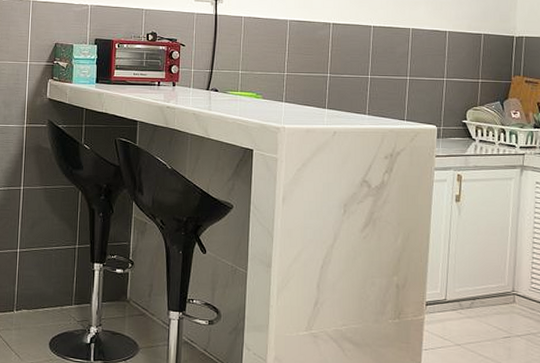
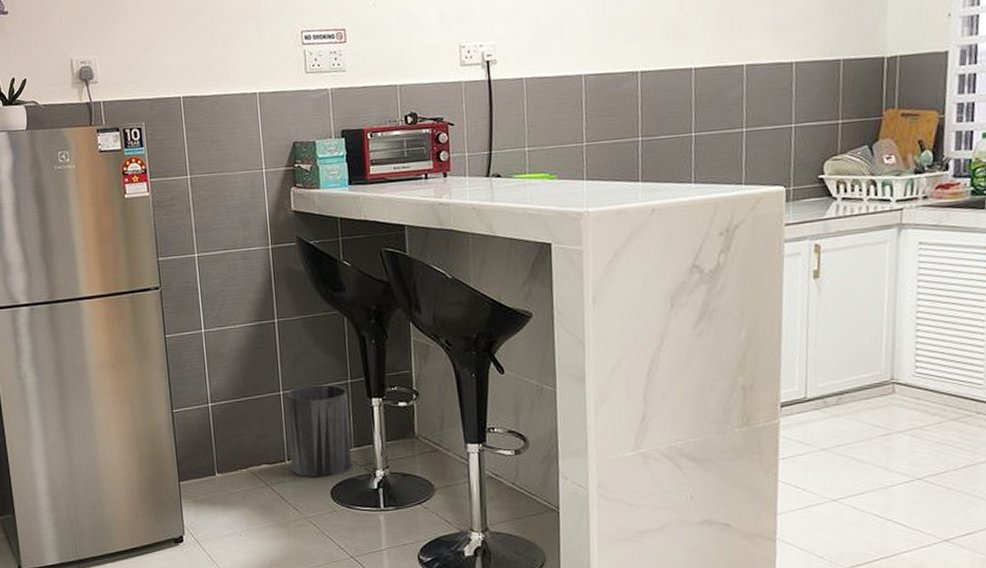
trash can: none [18,246,74,329] -> present [286,384,352,478]

